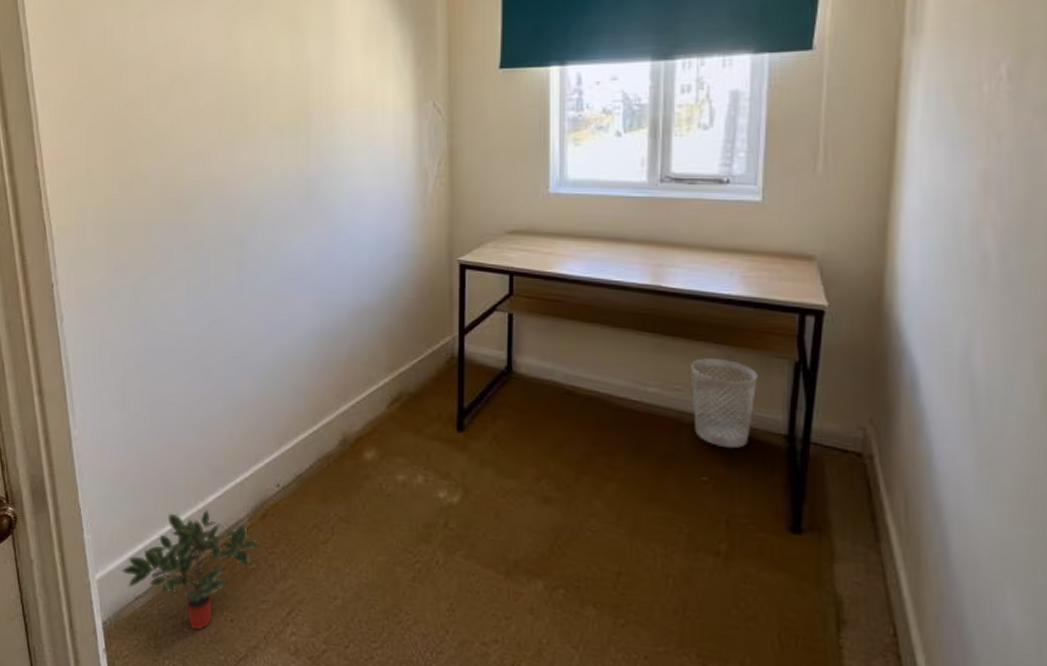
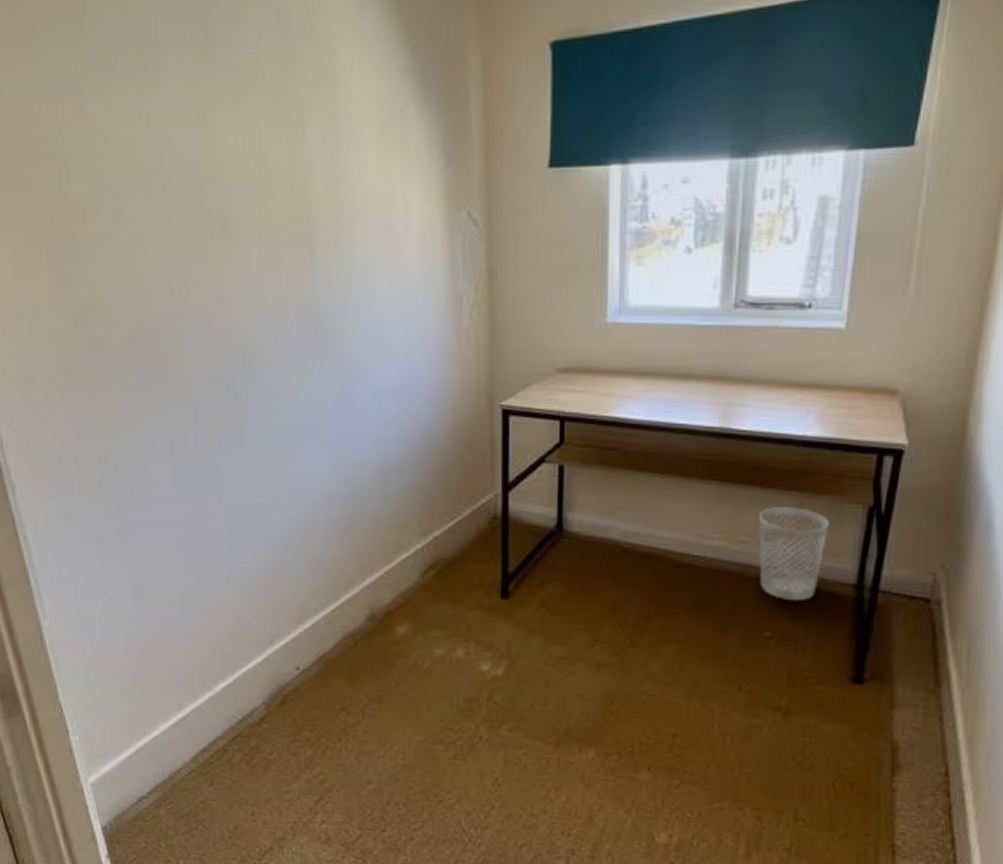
potted plant: present [121,510,260,630] -> none [119,700,281,827]

